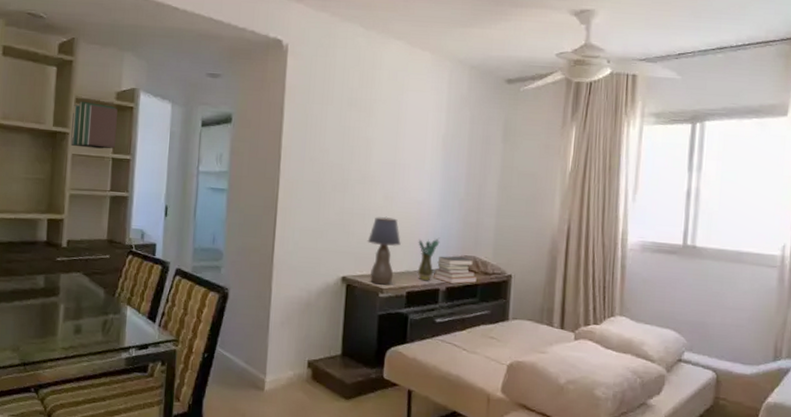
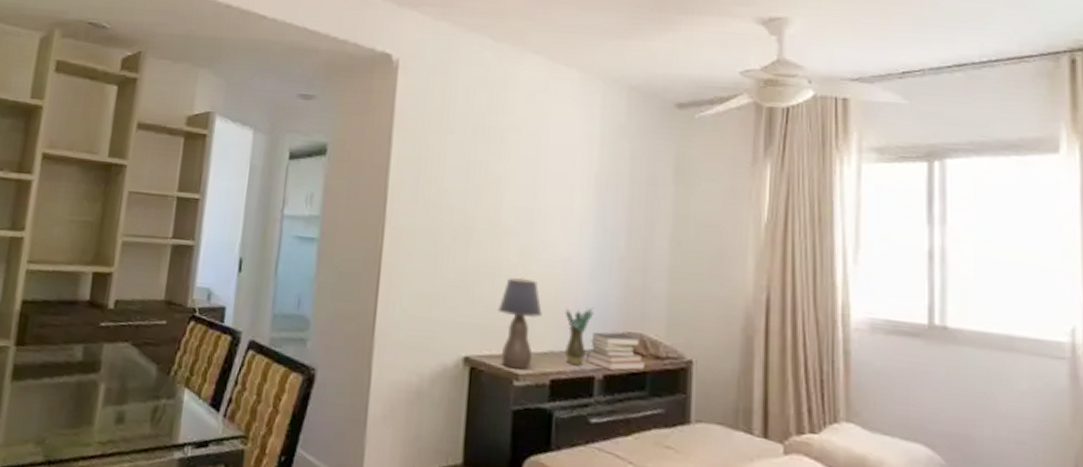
books: present [70,101,118,149] -> none [127,126,188,186]

